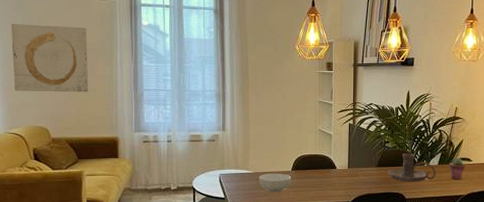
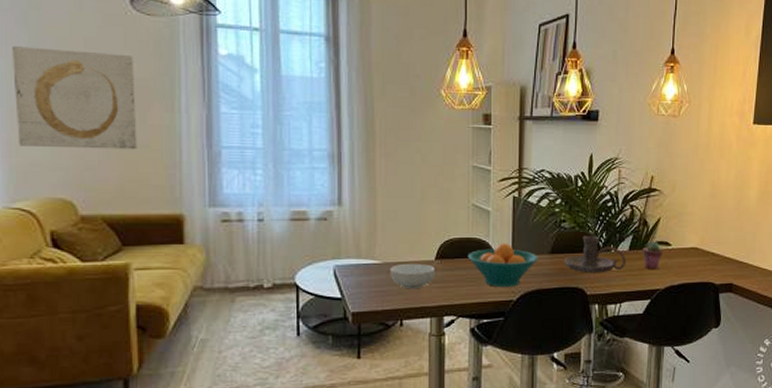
fruit bowl: none [315,159,368,191] -> present [467,243,539,287]

